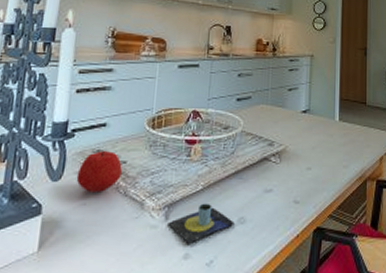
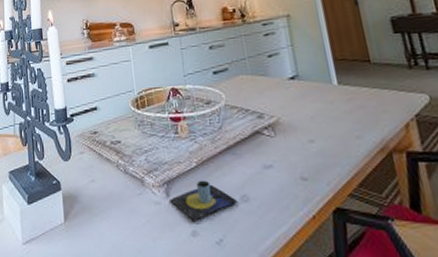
apple: present [76,150,122,192] -> none [82,131,119,171]

